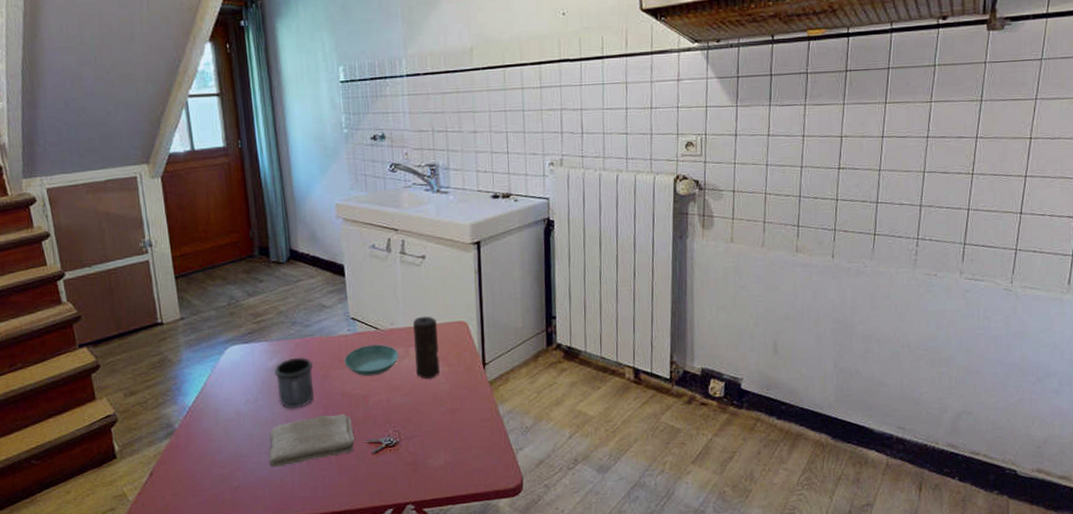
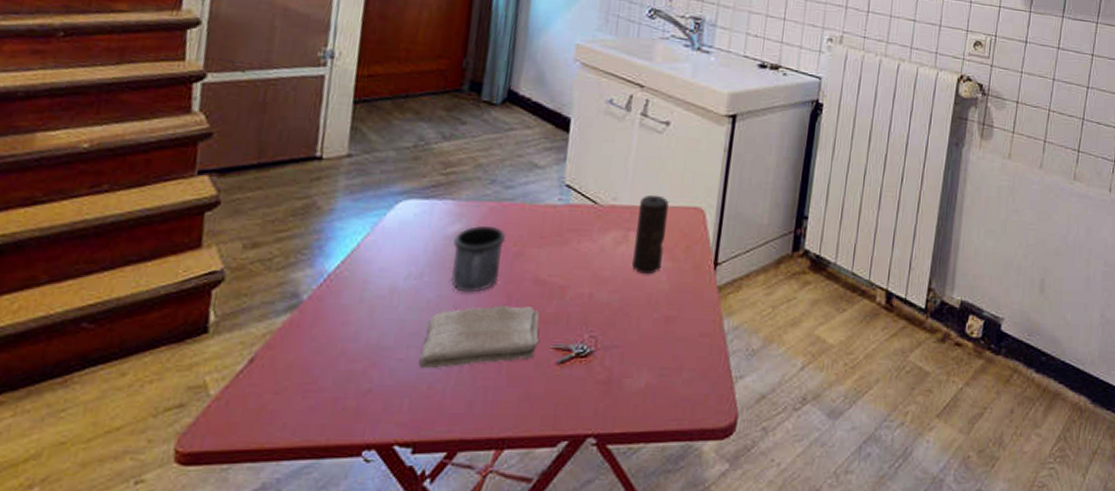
saucer: present [344,344,399,377] -> none [545,221,616,262]

